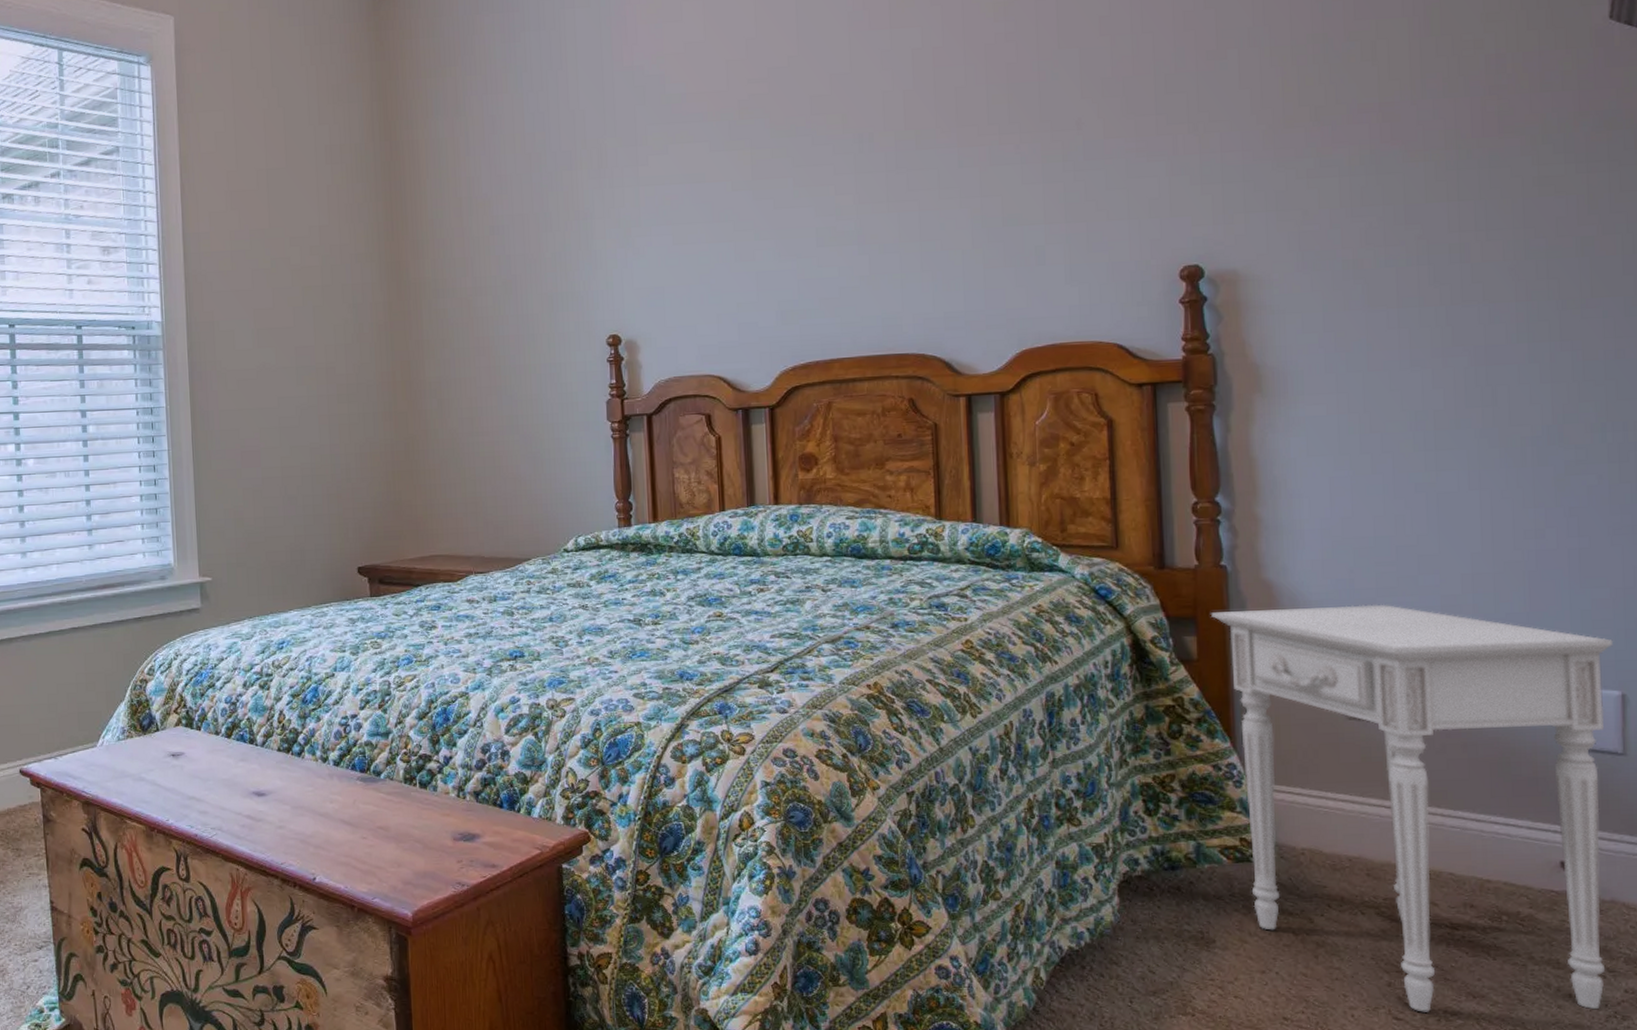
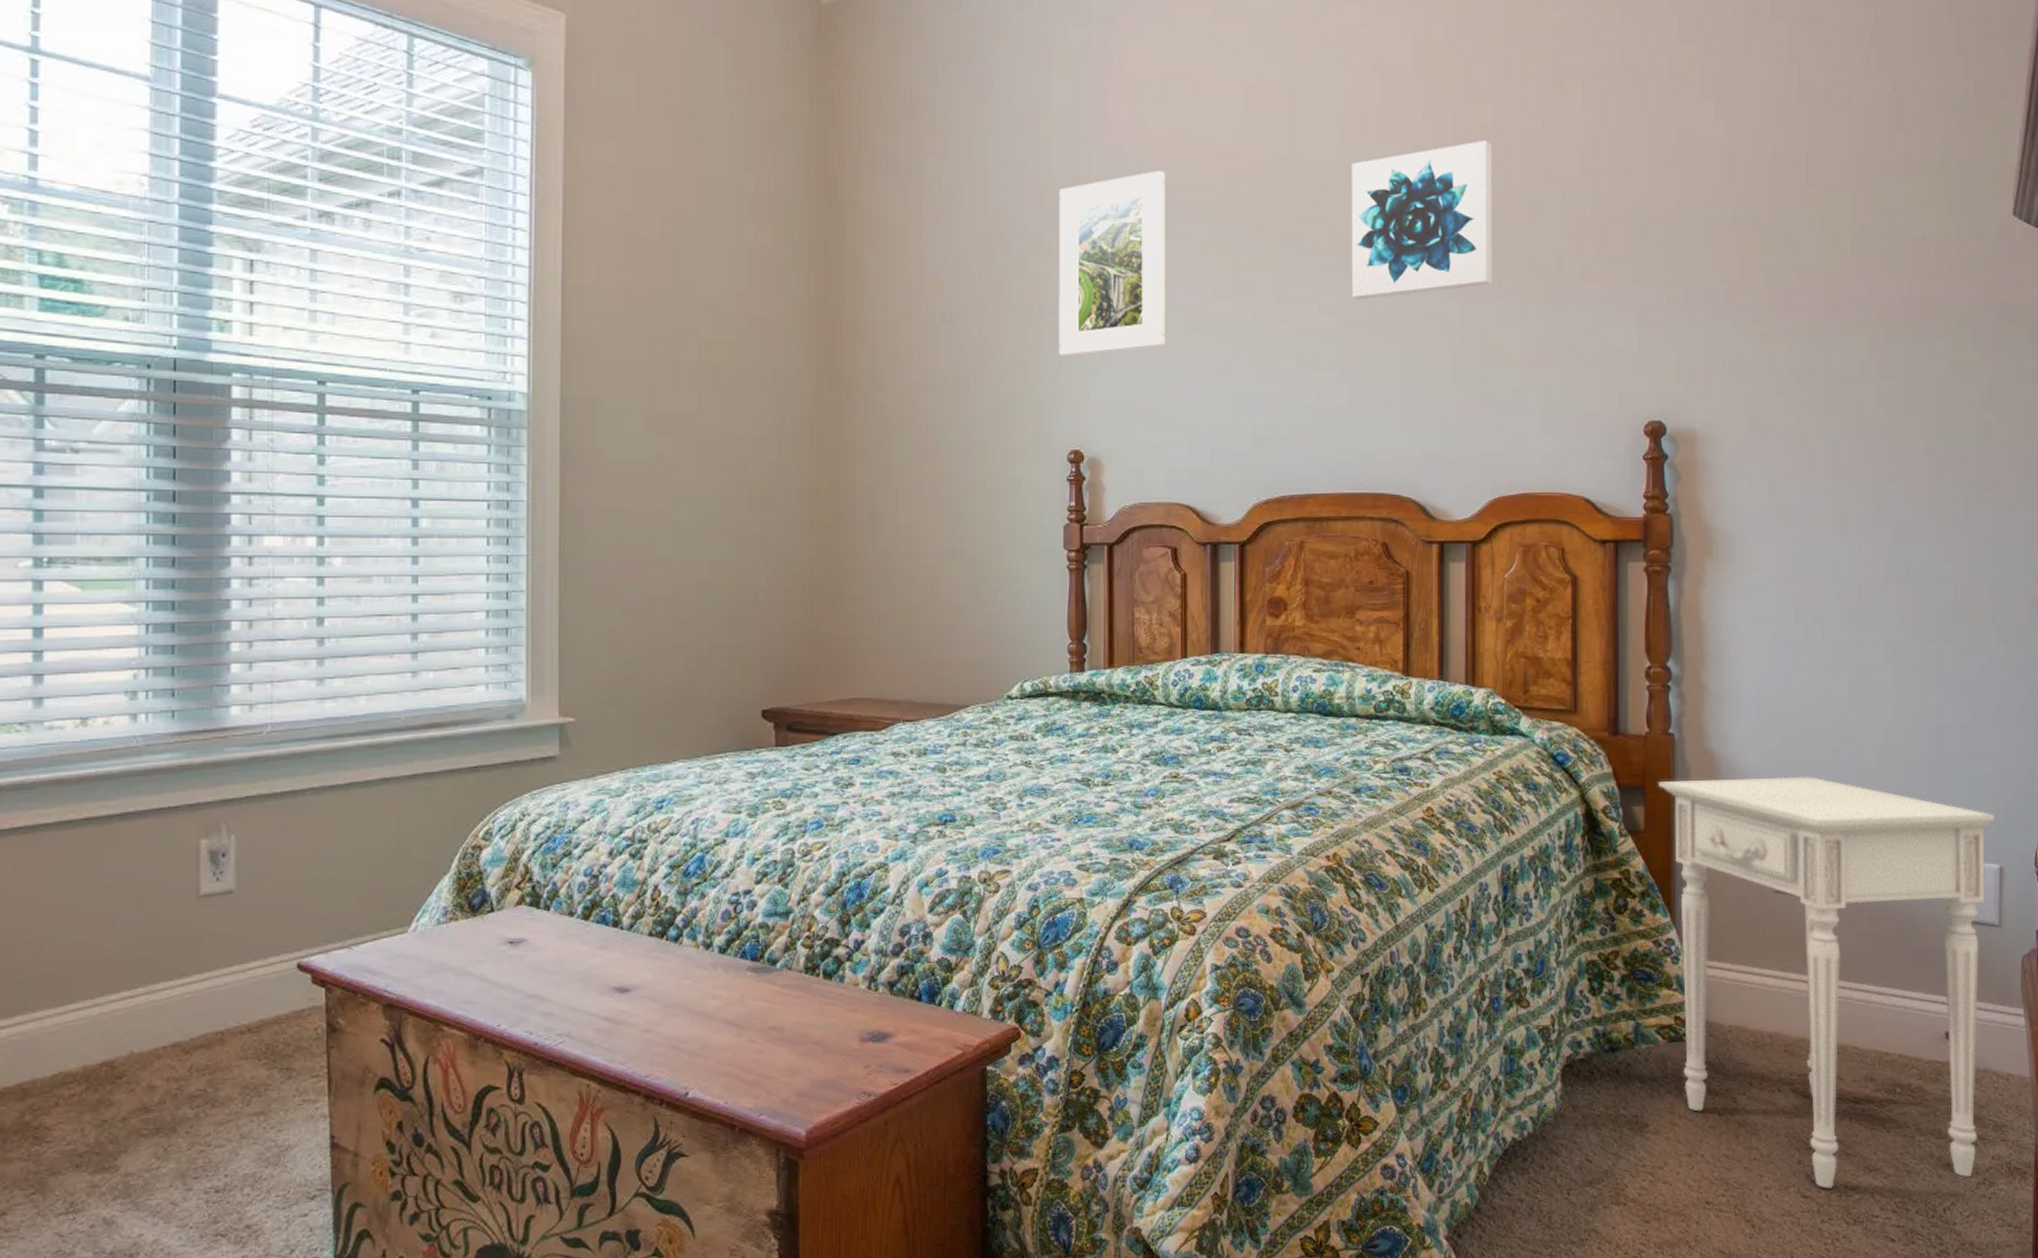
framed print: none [587,82,691,255] -> present [1059,170,1166,357]
wall art: none [861,16,1010,178] -> present [1351,140,1493,300]

